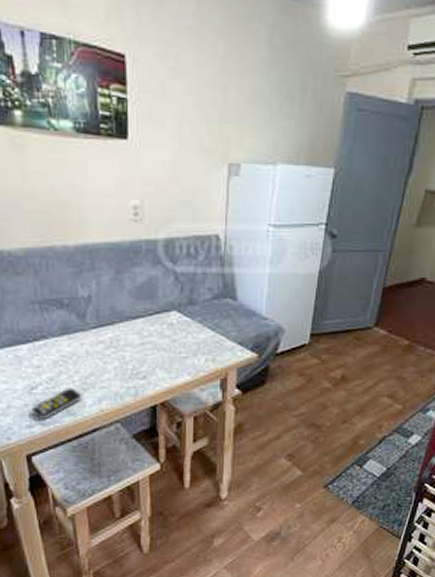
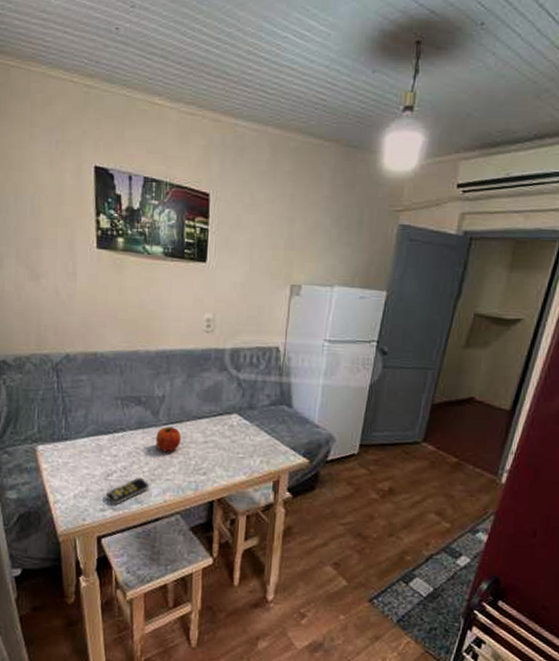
fruit: none [84,329,114,358] -> present [156,426,181,452]

